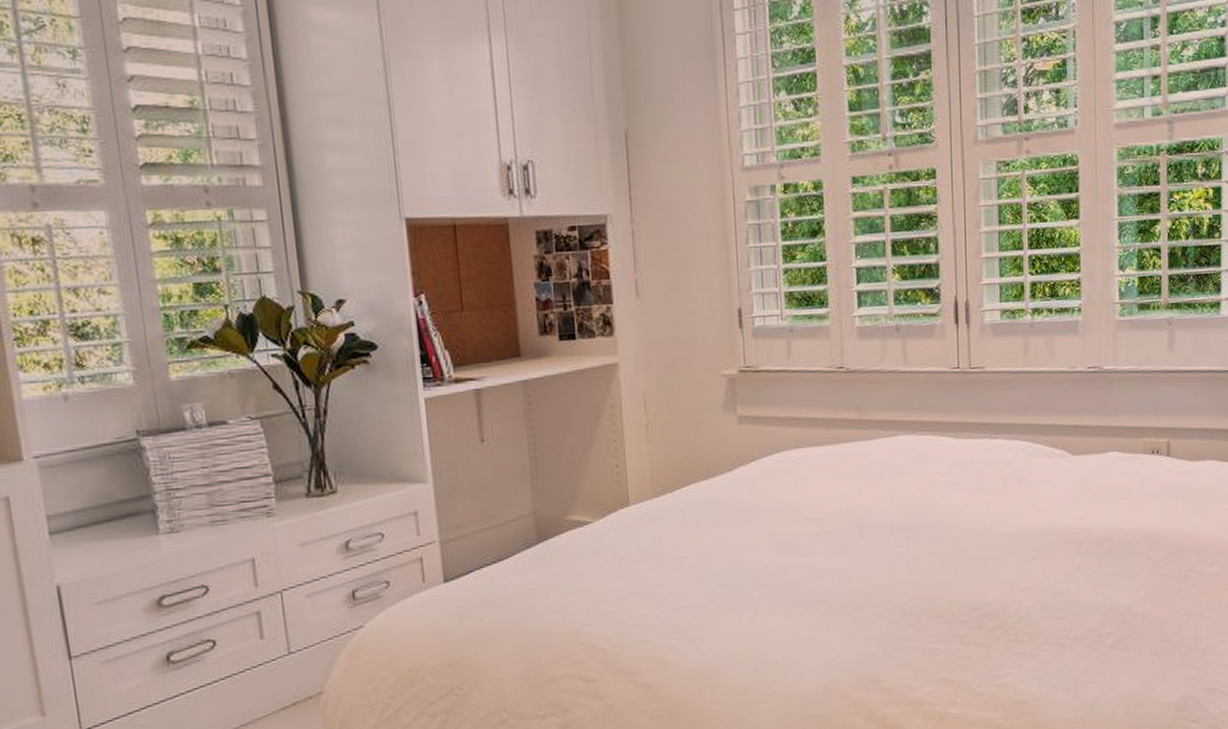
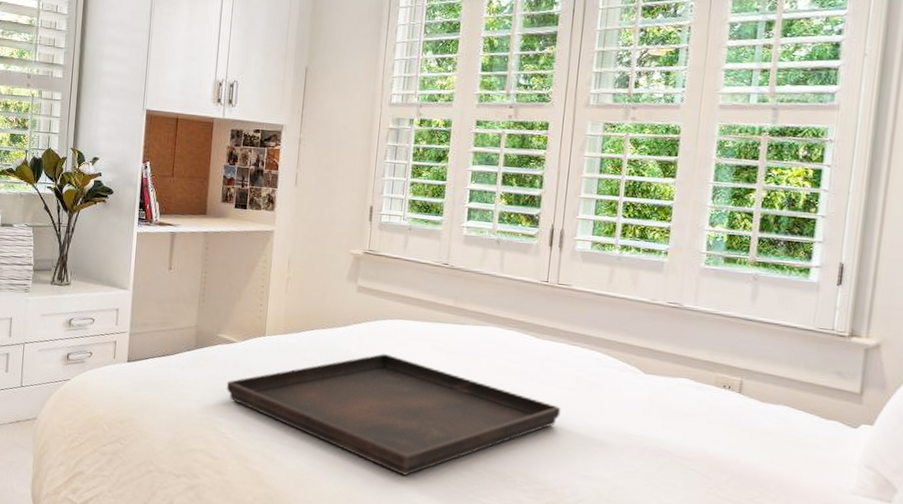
serving tray: none [588,495,992,640] -> present [226,354,561,476]

